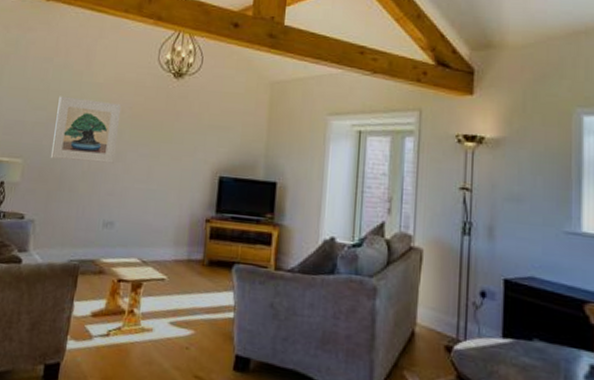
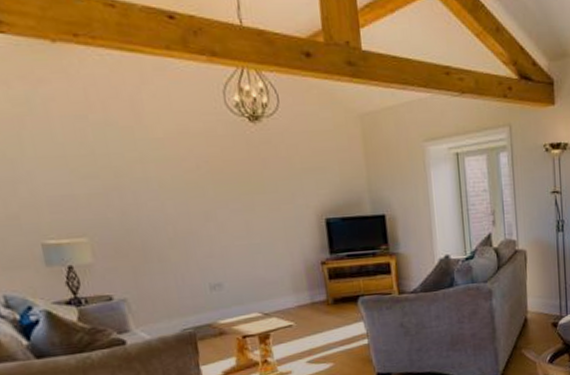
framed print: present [51,96,122,163] -> none [111,158,204,232]

